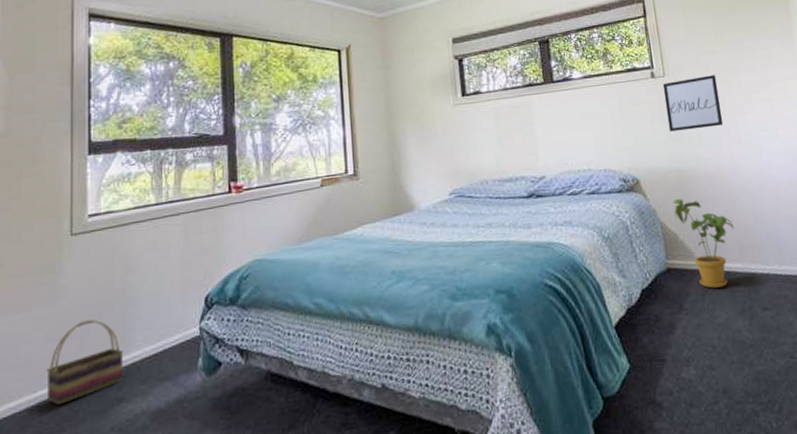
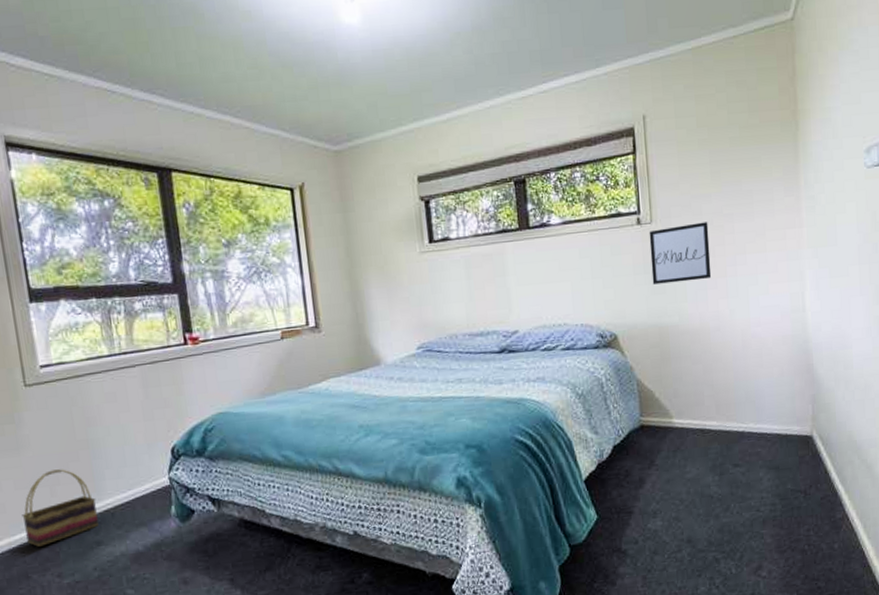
house plant: present [673,199,734,288] -> none [651,355,713,445]

